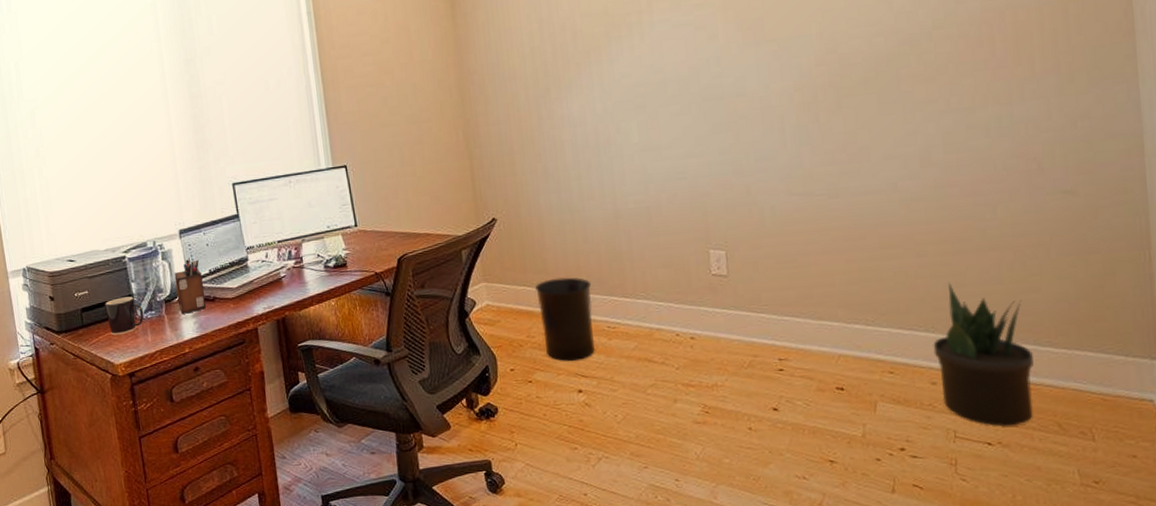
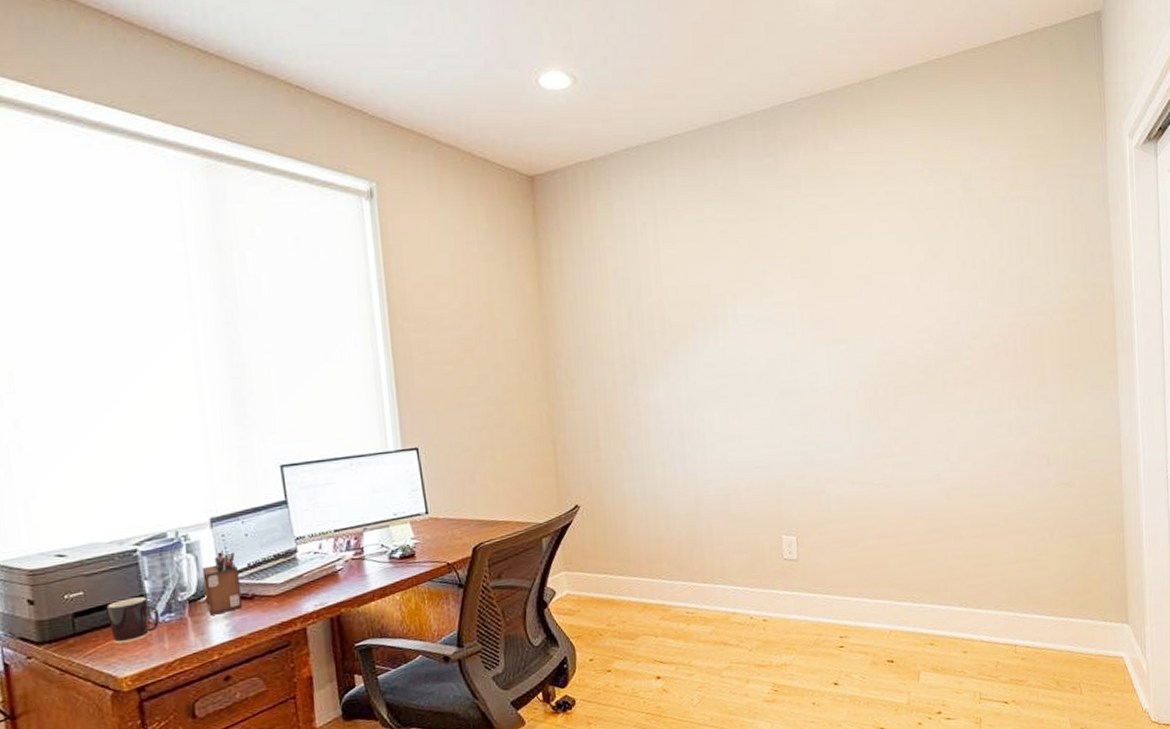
waste bin: present [534,277,596,361] -> none [616,564,675,648]
planter: present [933,282,1034,426] -> none [965,562,1040,686]

